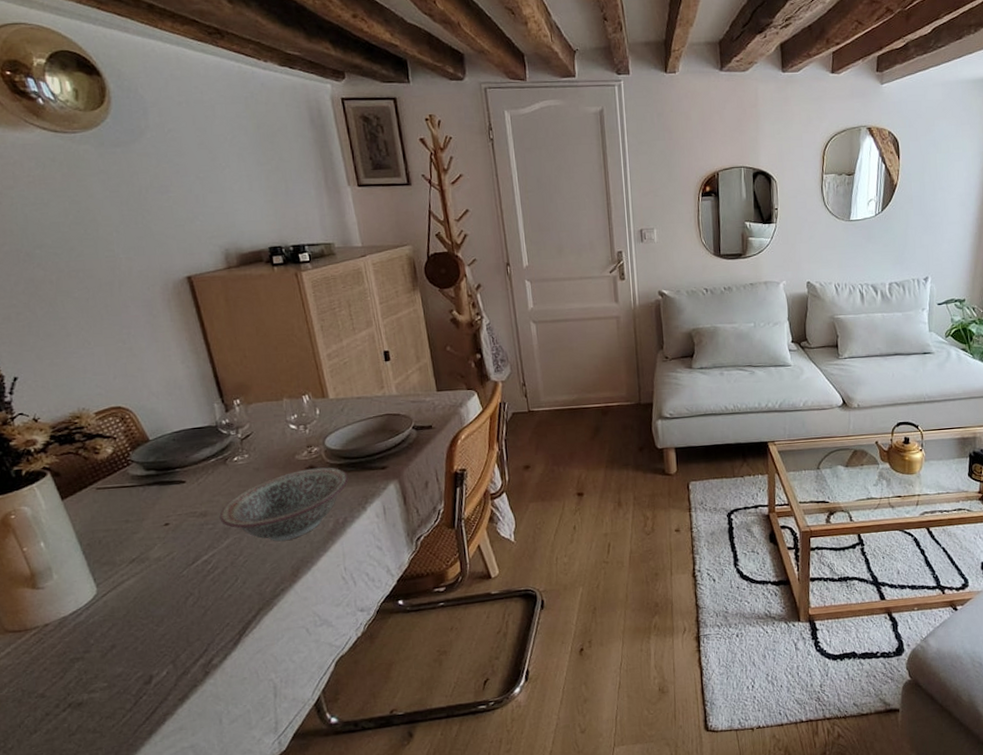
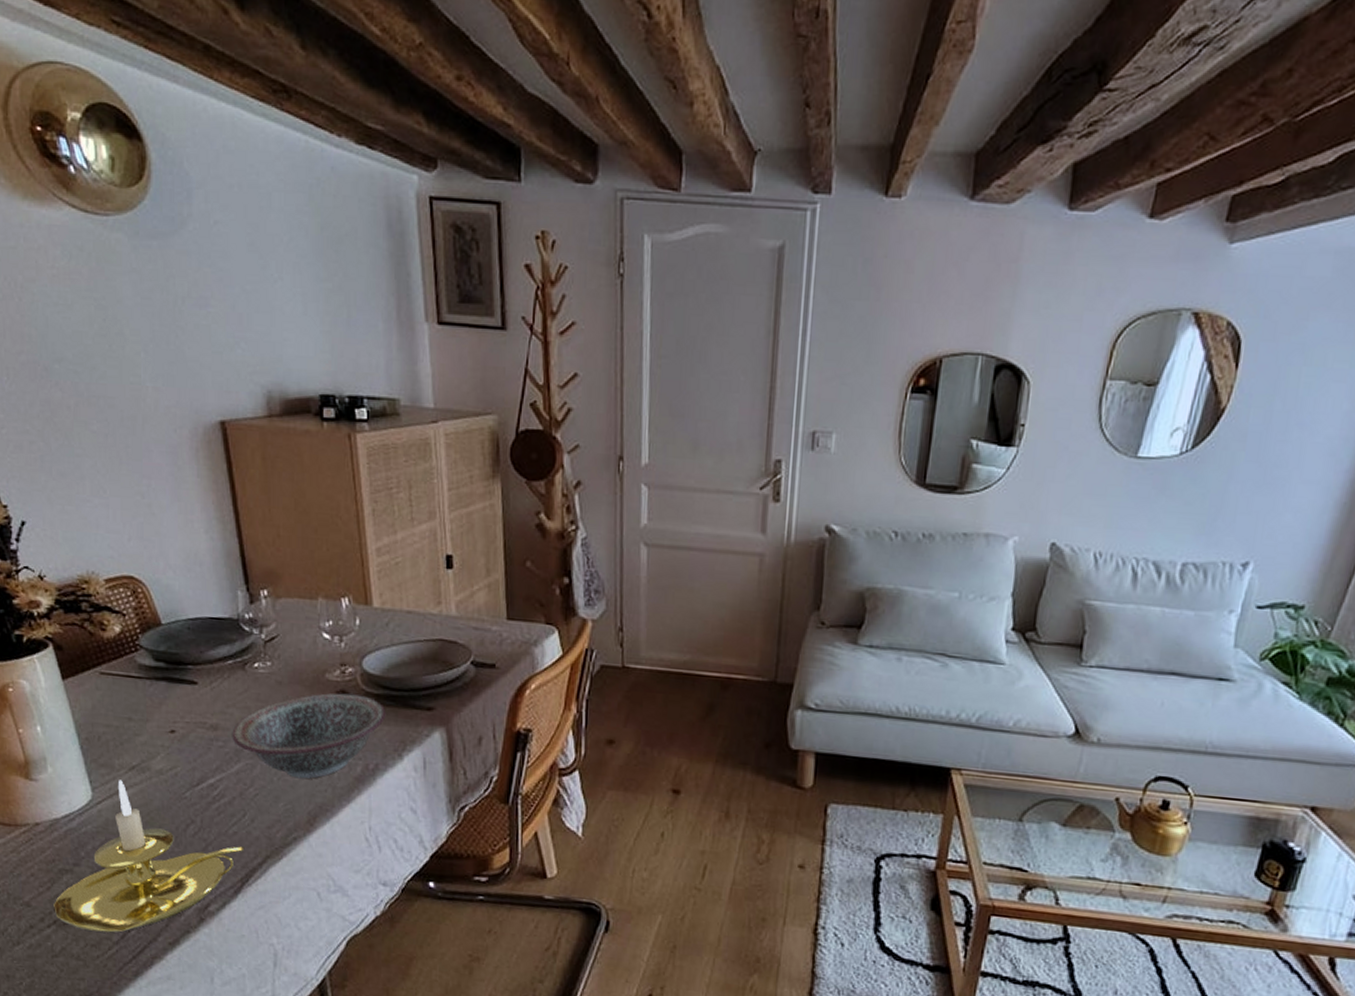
candle holder: none [67,572,240,706] -> present [54,780,245,933]

